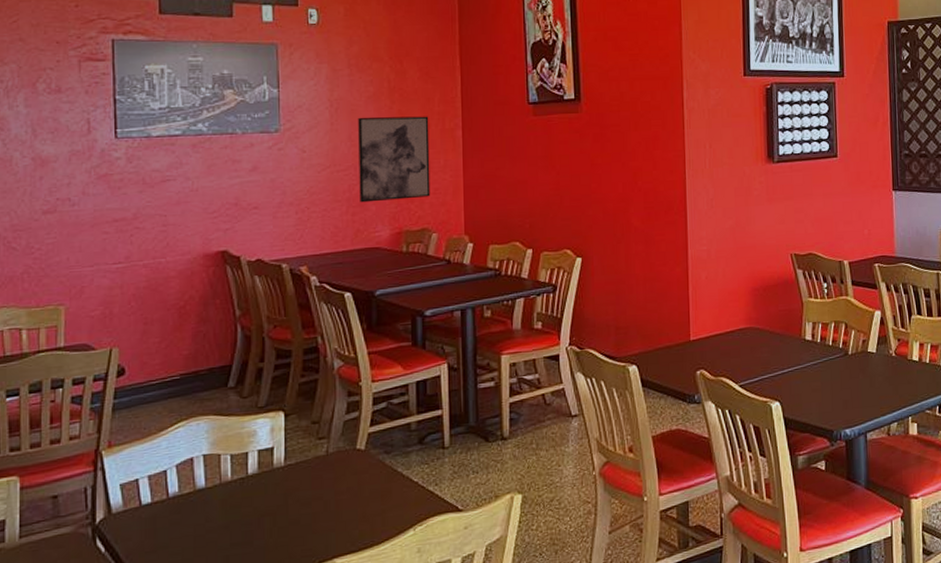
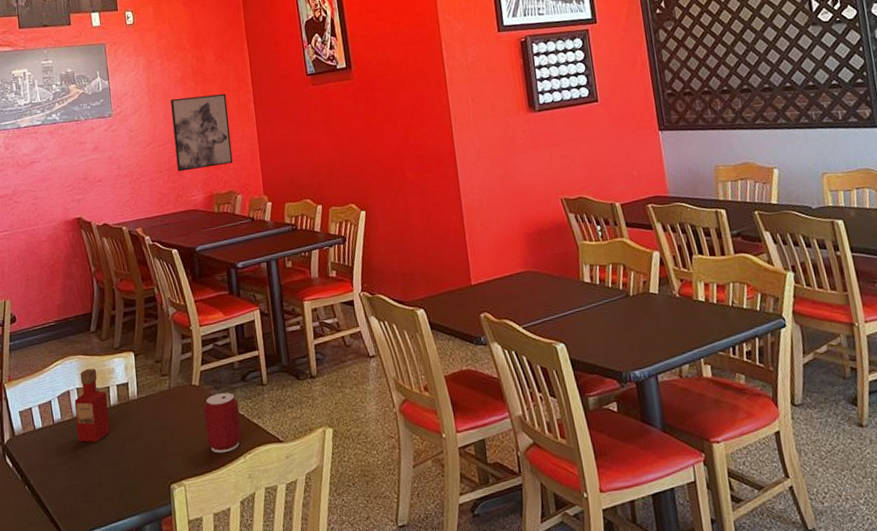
tabasco sauce: none [199,431,244,519] -> present [74,369,110,443]
can: none [369,457,413,526] -> present [204,393,242,453]

